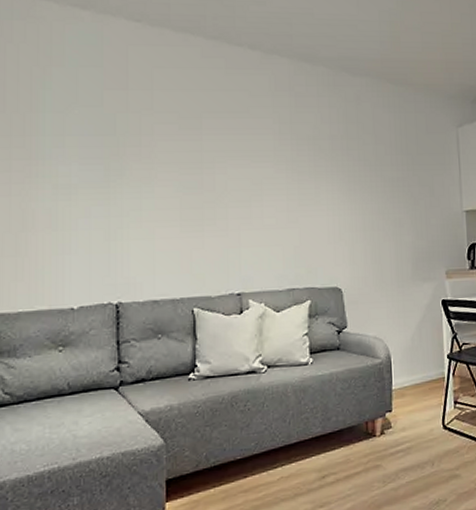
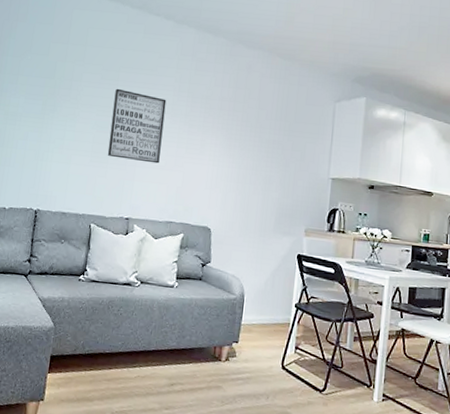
wall art: none [200,138,268,224] -> present [107,88,167,164]

